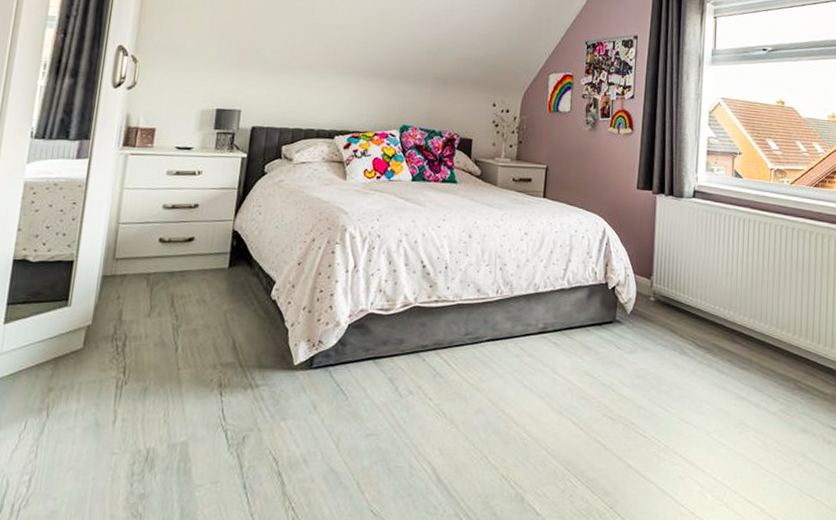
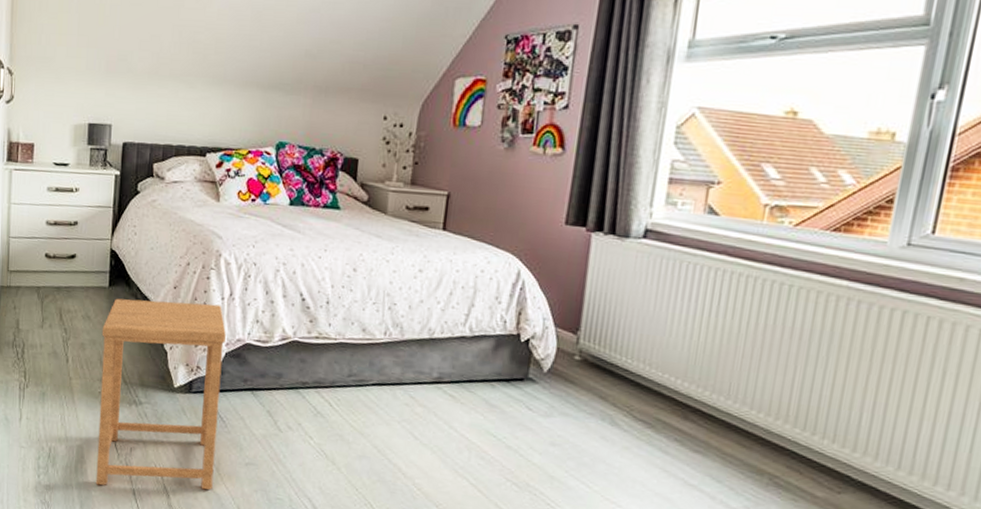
side table: none [200,277,349,484] -> present [95,298,226,490]

